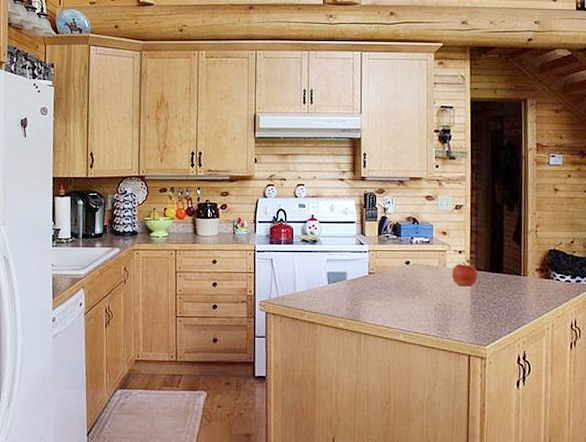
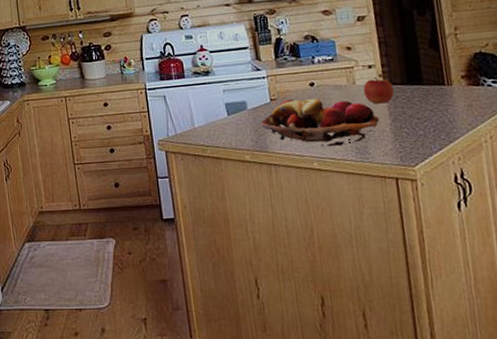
fruit basket: none [357,274,462,321] -> present [260,98,380,146]

